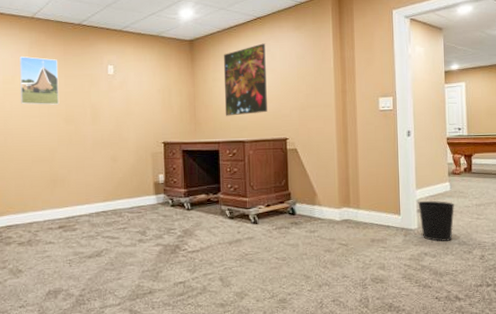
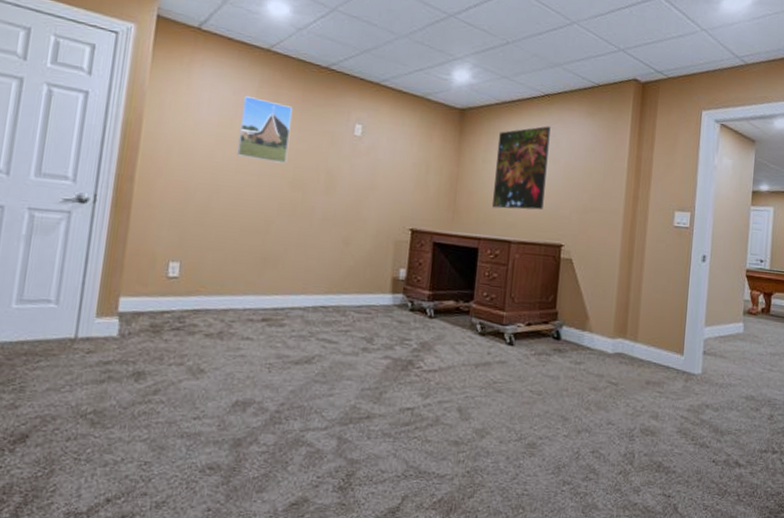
wastebasket: present [418,200,455,241] -> none [705,341,747,393]

